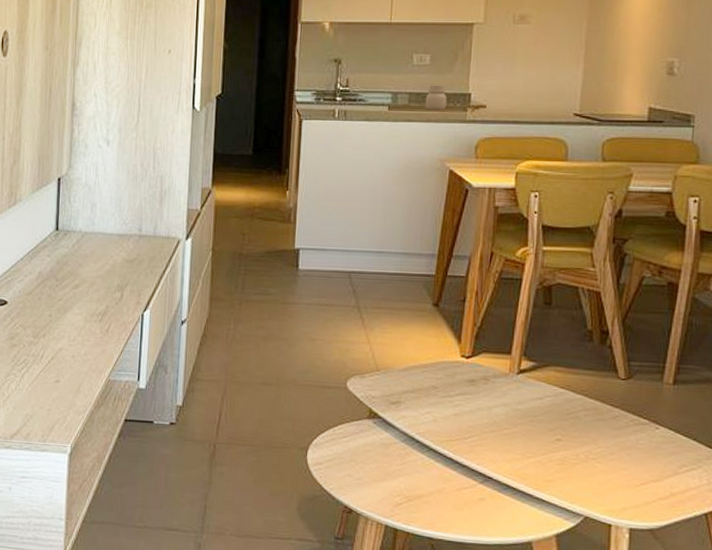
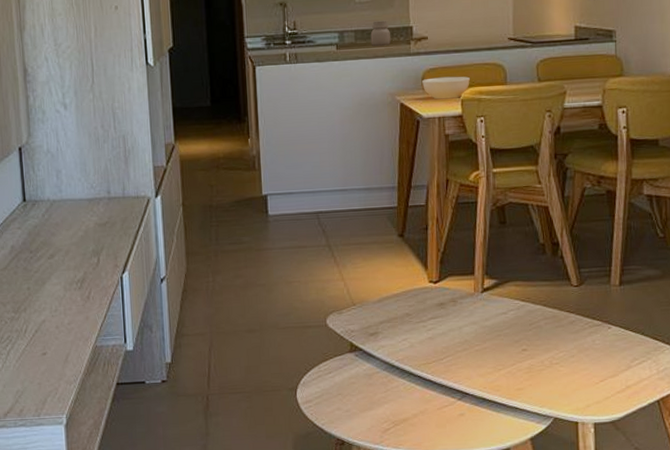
bowl: none [474,147,528,170] -> present [421,76,471,100]

